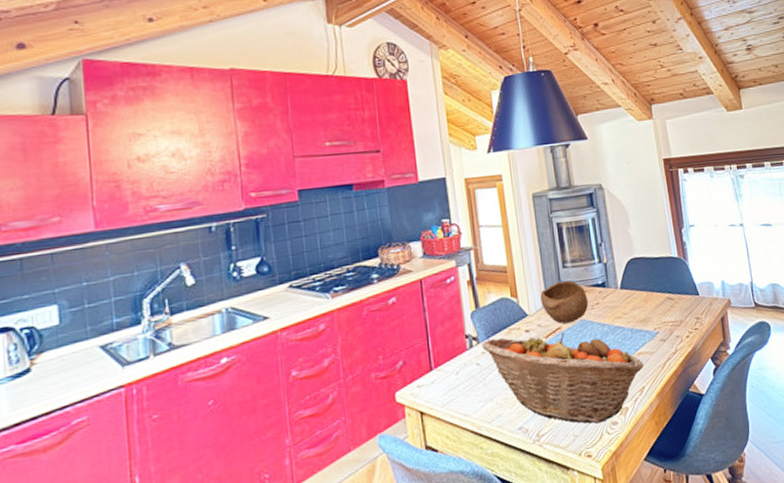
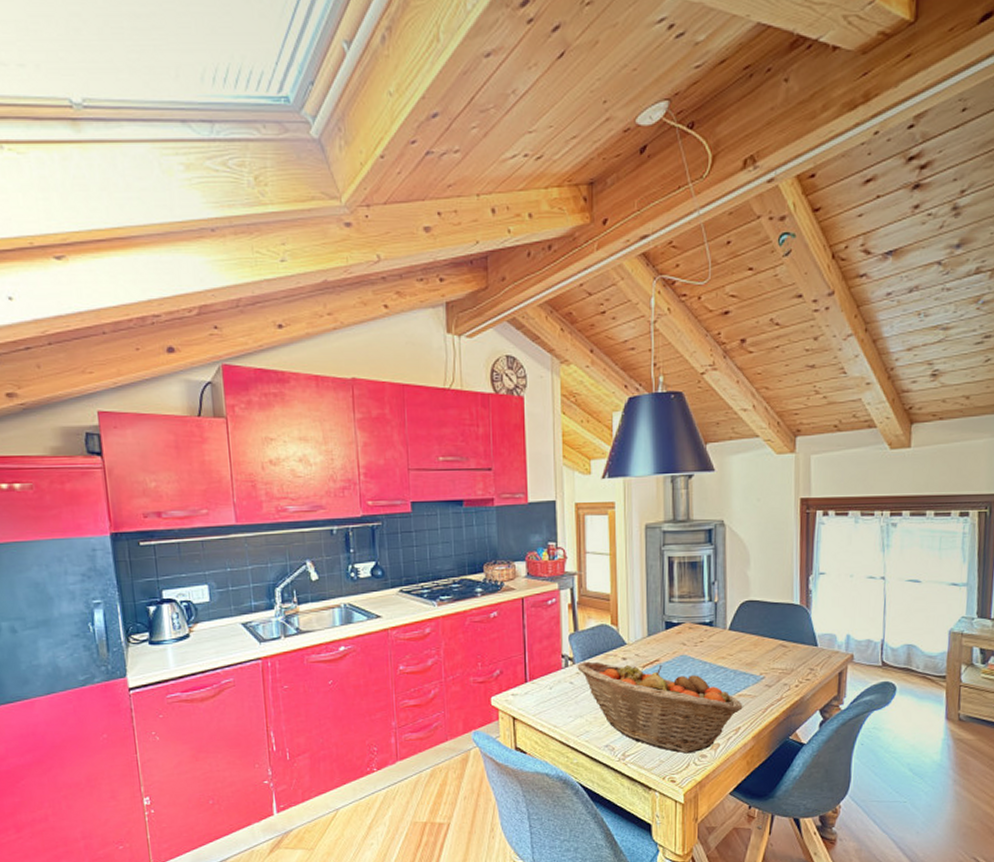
bowl: present [540,280,589,324] -> none [642,615,692,657]

